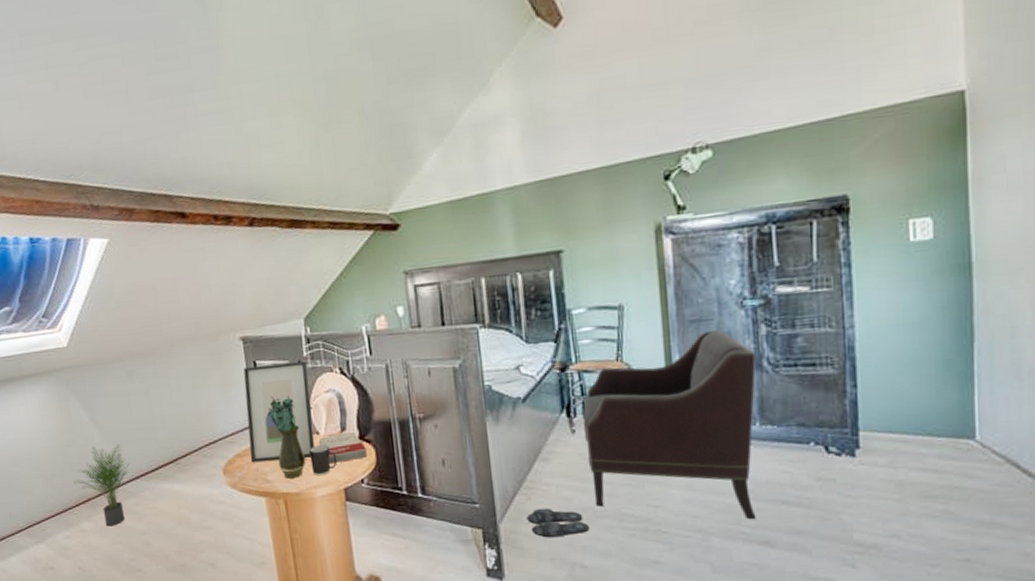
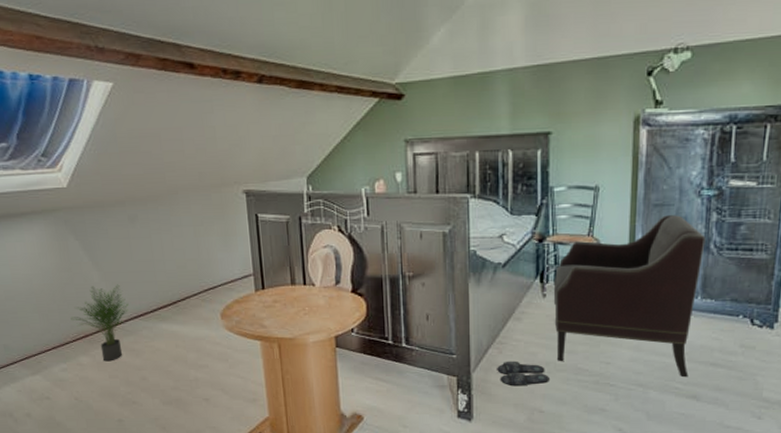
picture frame: present [243,359,315,463] -> none [245,215,310,309]
vase: present [267,395,306,479] -> none [267,248,301,325]
mug: present [309,445,338,476] -> none [304,296,330,324]
book: present [319,432,367,464] -> none [314,286,358,314]

